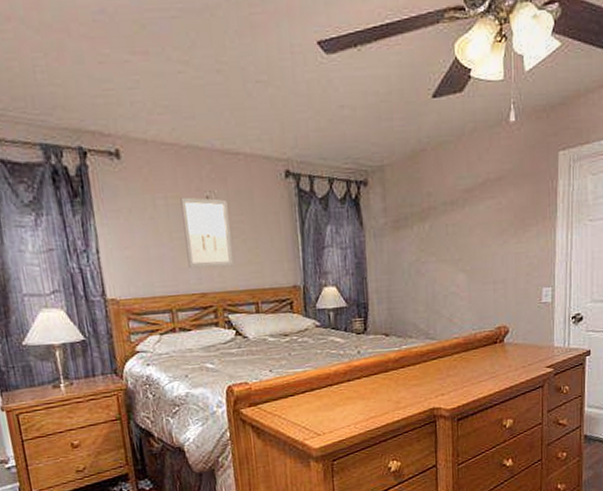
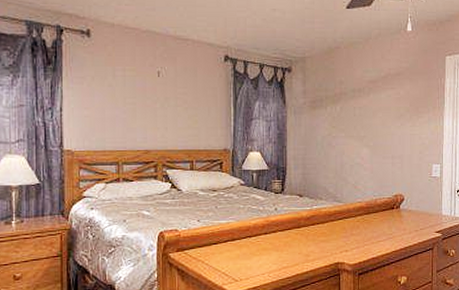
wall art: present [180,197,234,268] -> none [136,71,175,130]

